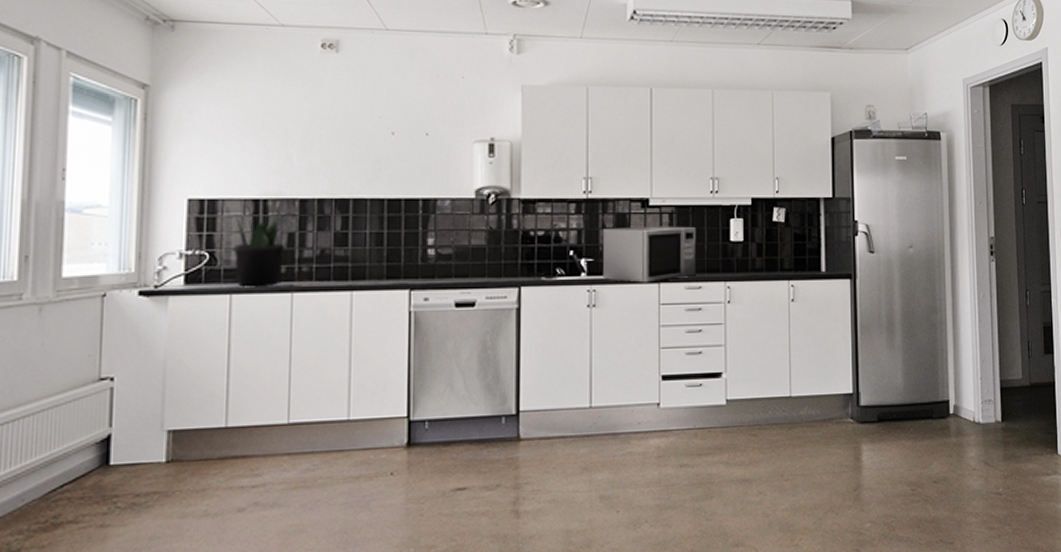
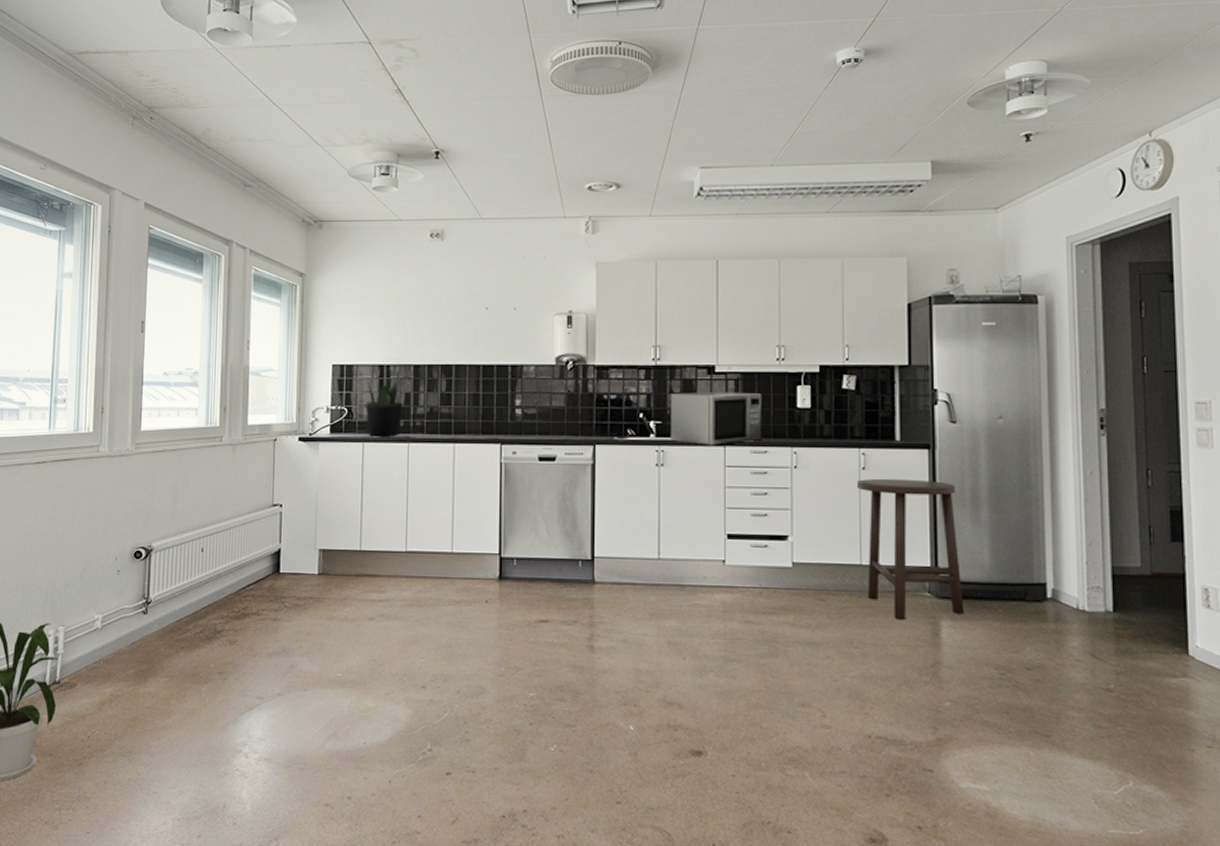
bar stool: none [786,309,882,447] -> present [856,478,964,619]

